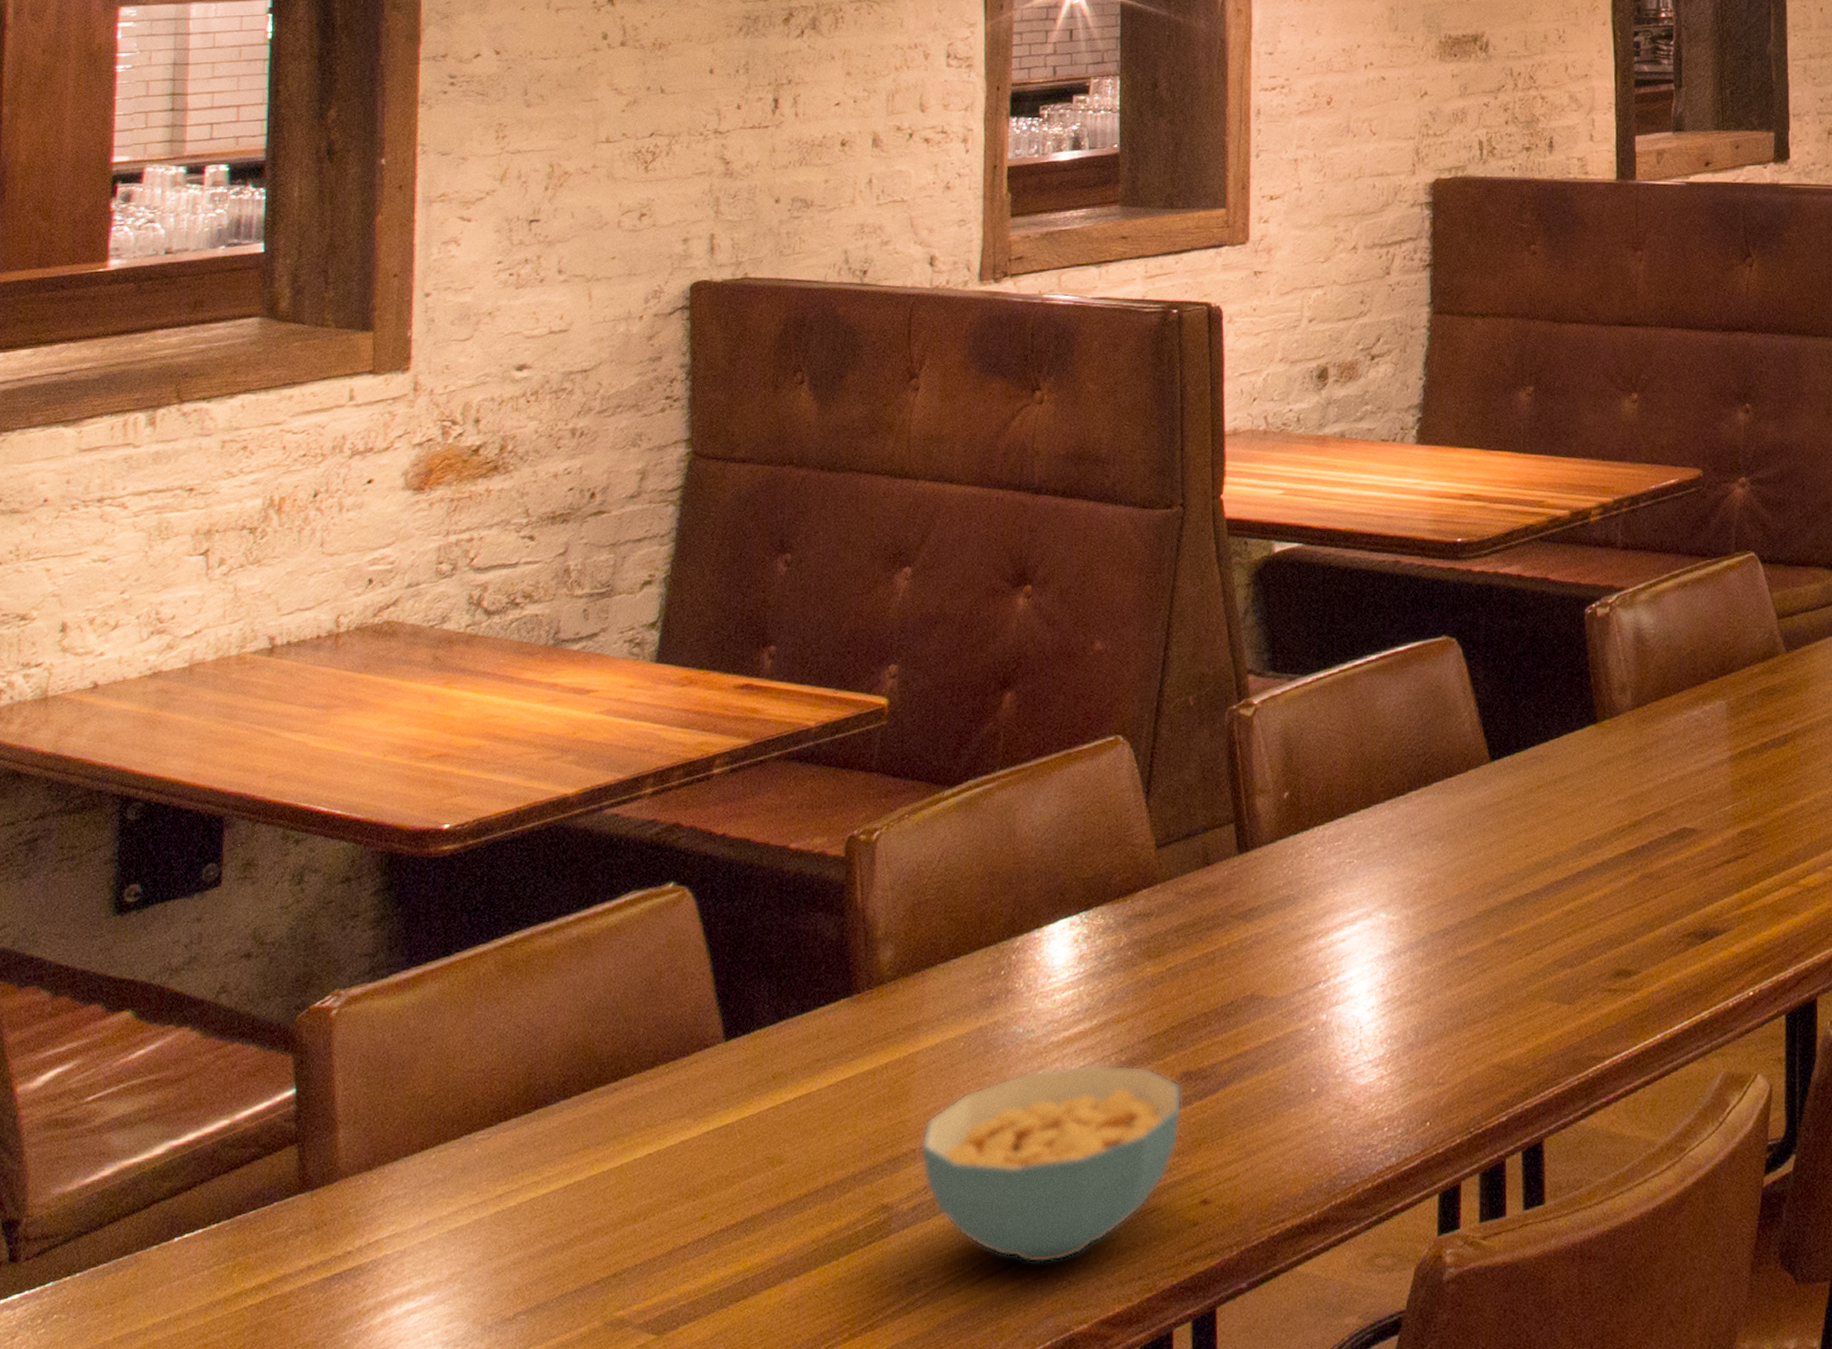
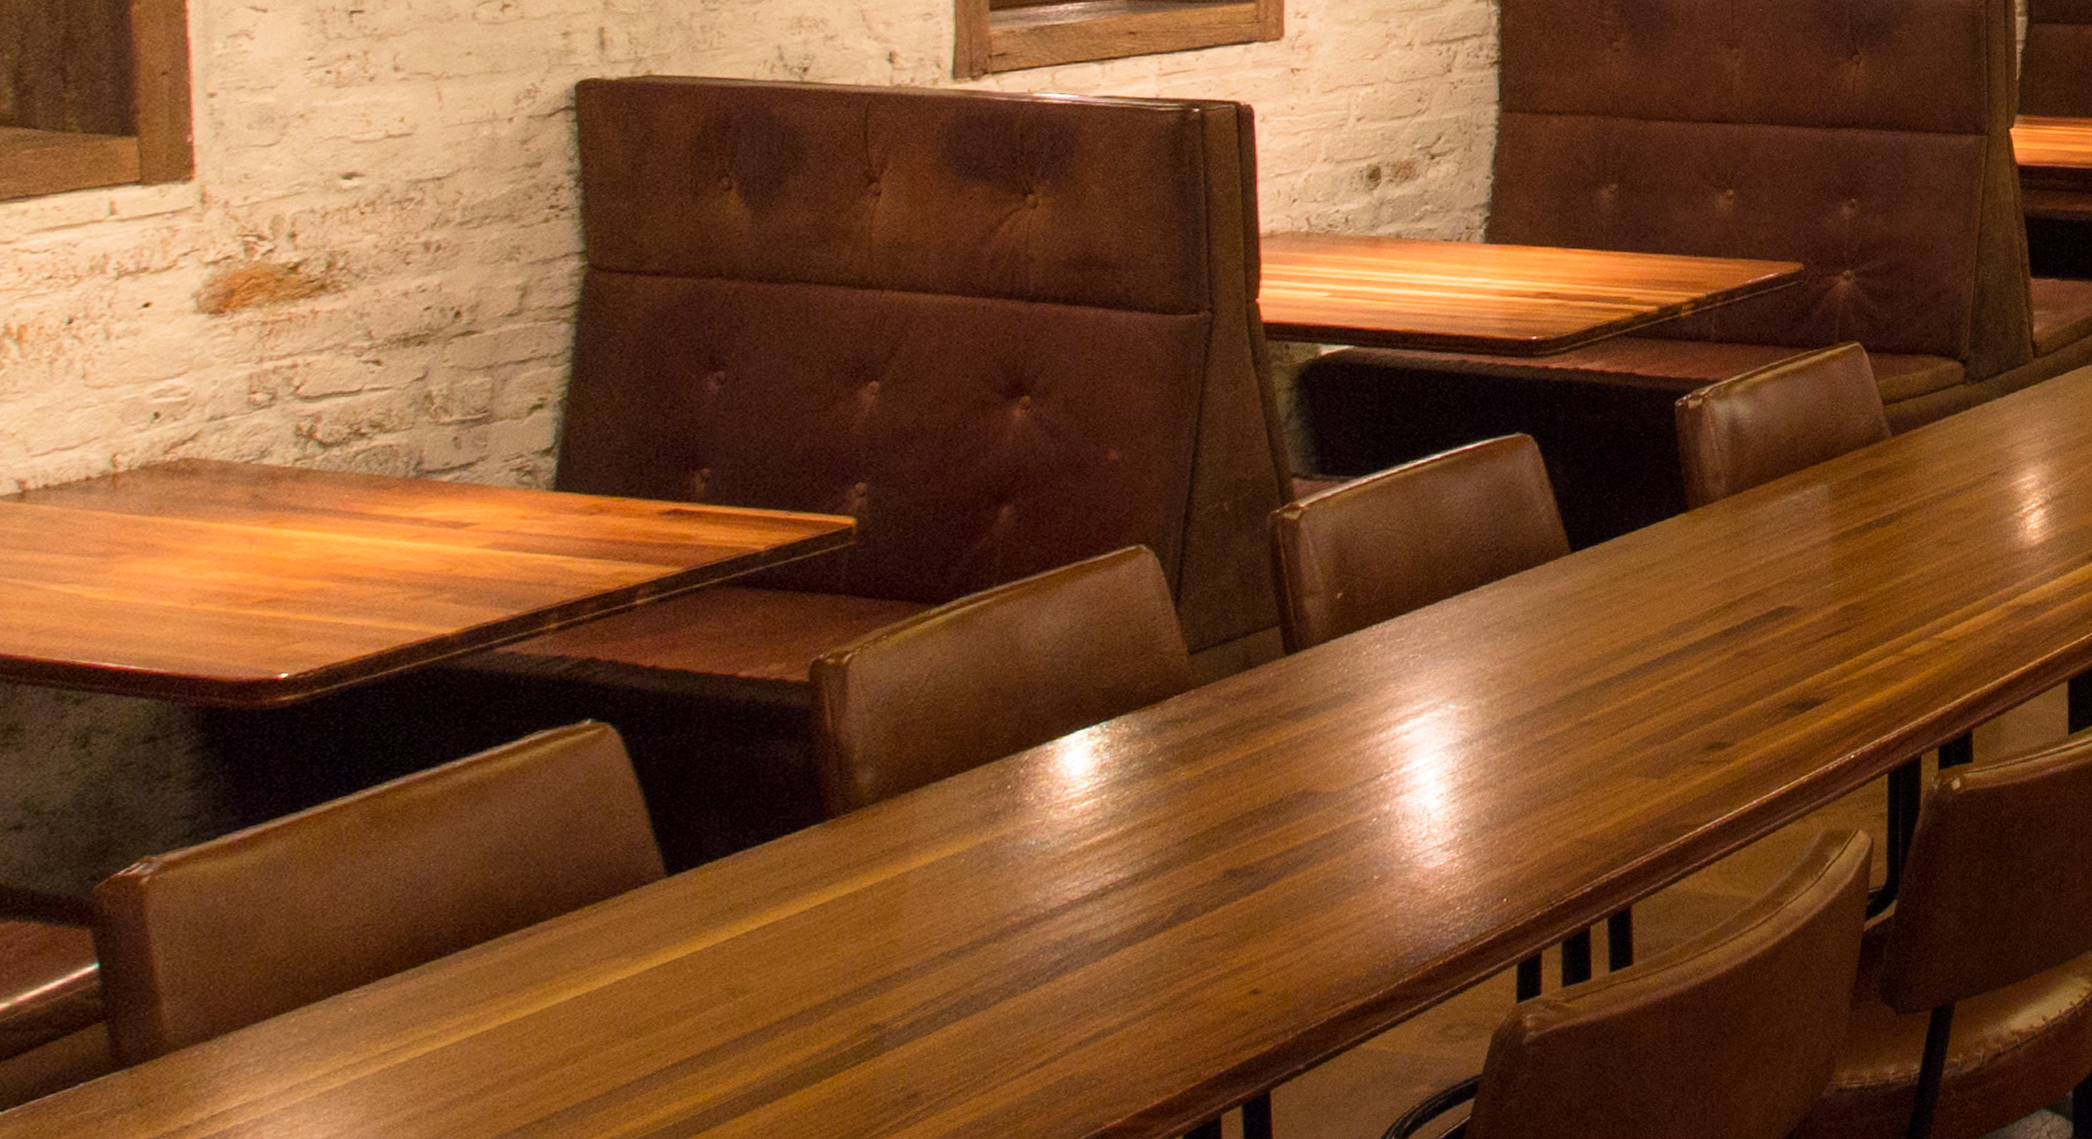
cereal bowl: present [921,1063,1182,1263] -> none [917,868,1226,1067]

